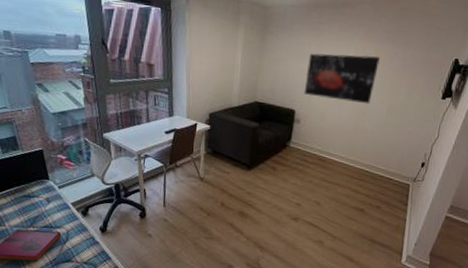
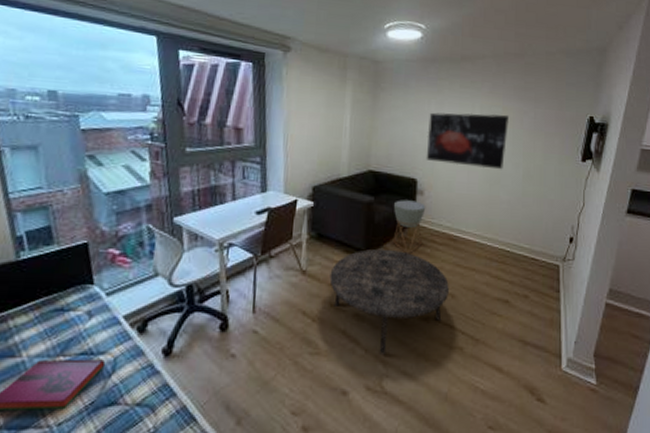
coffee table: none [221,164,316,242] -> present [329,248,449,354]
planter: none [272,126,302,170] -> present [392,200,426,255]

